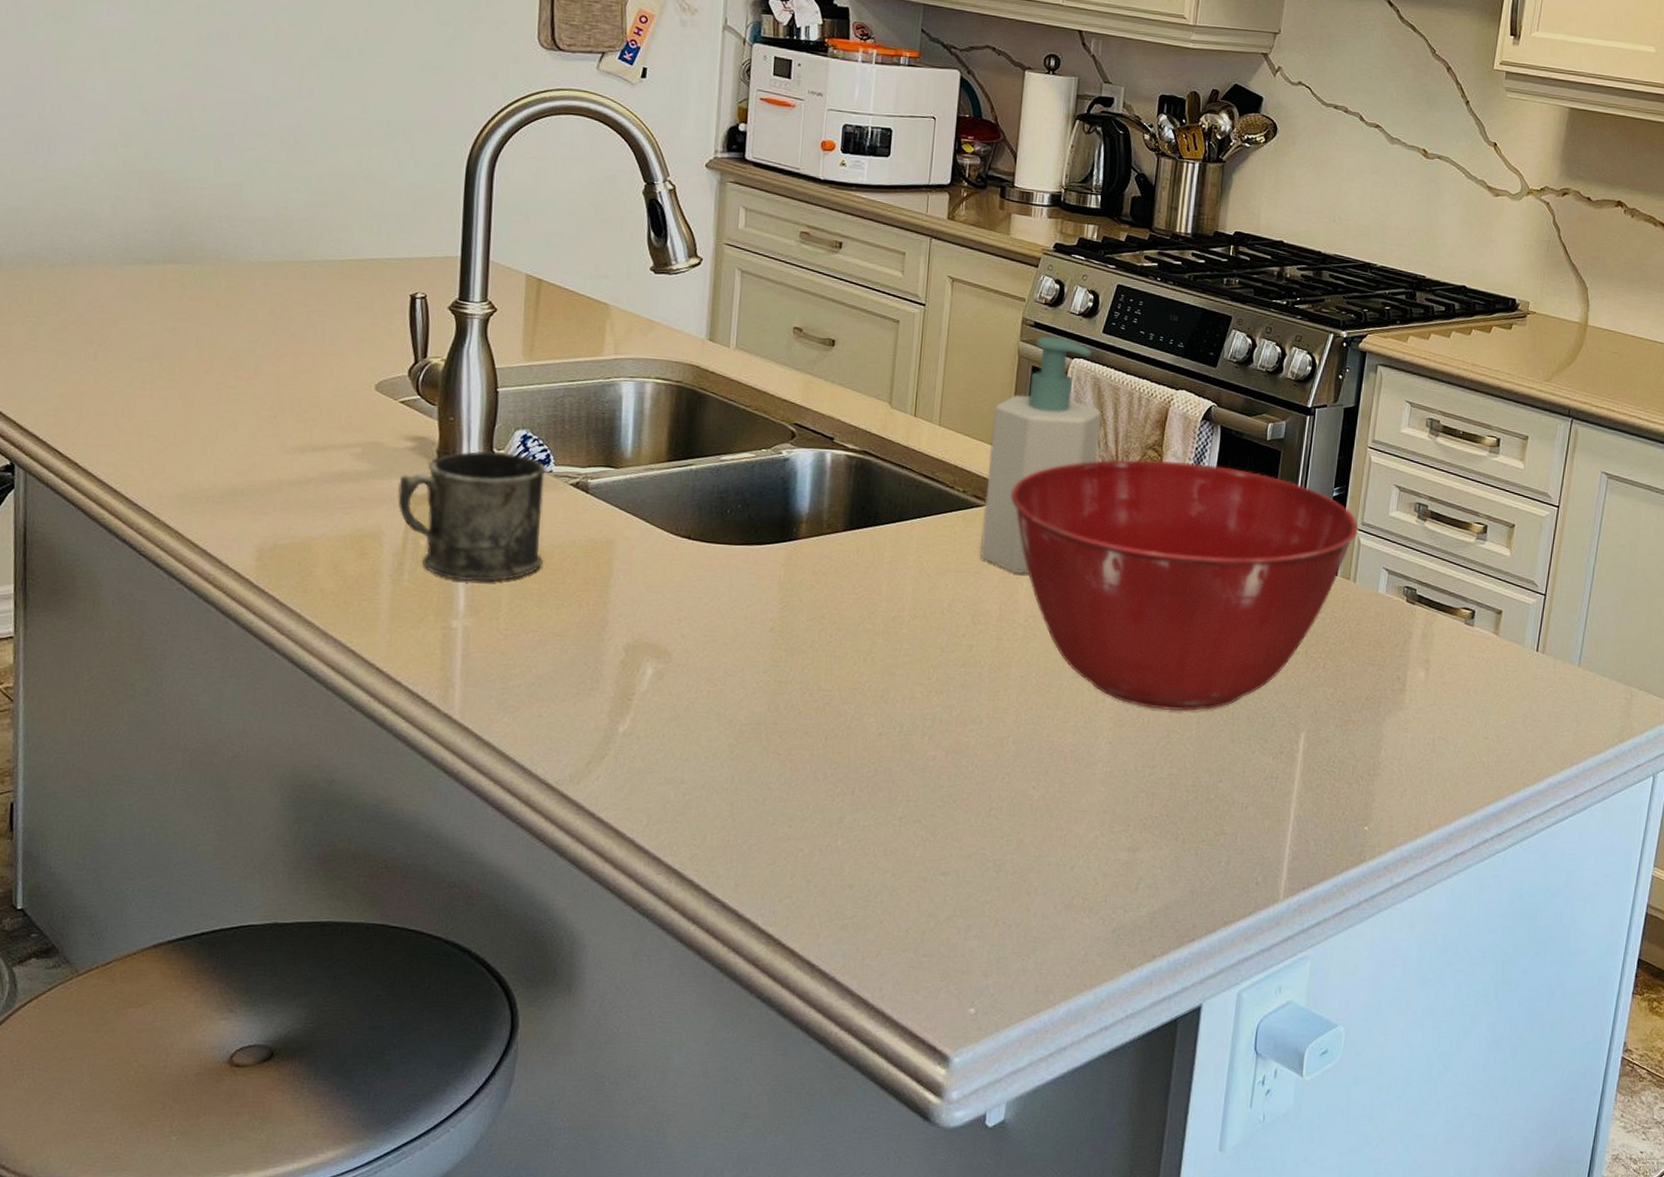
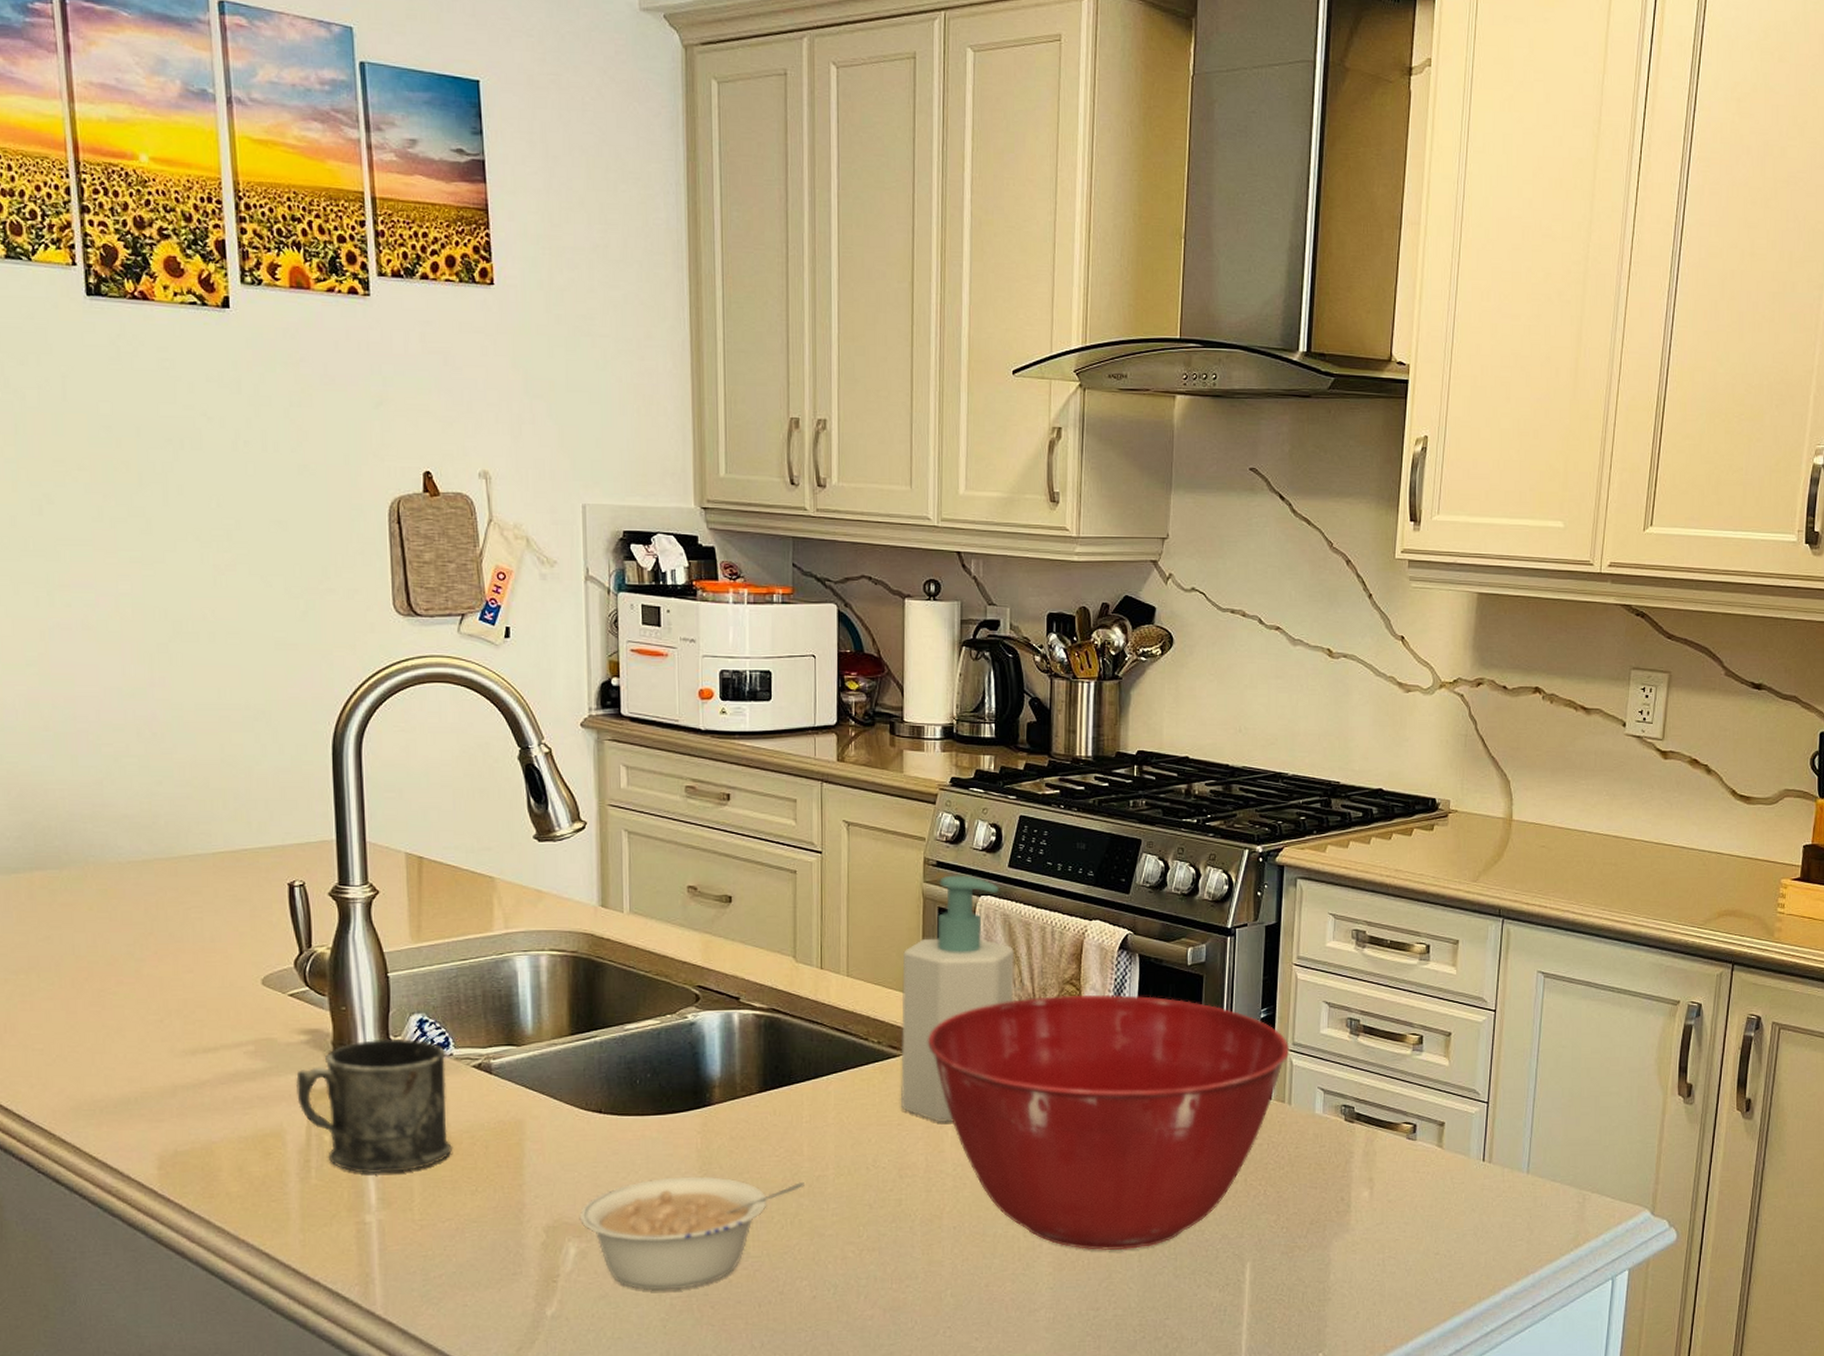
legume: none [659,607,880,717] -> present [579,1176,804,1291]

